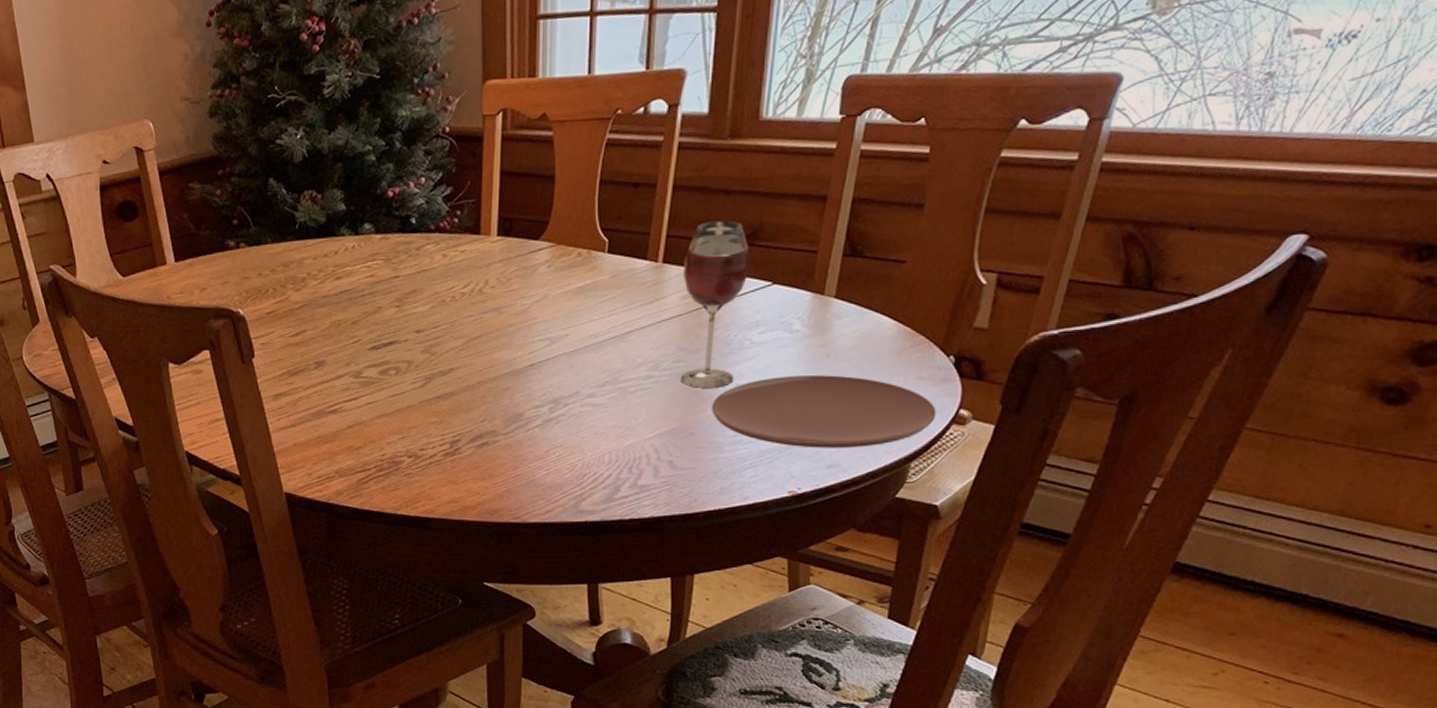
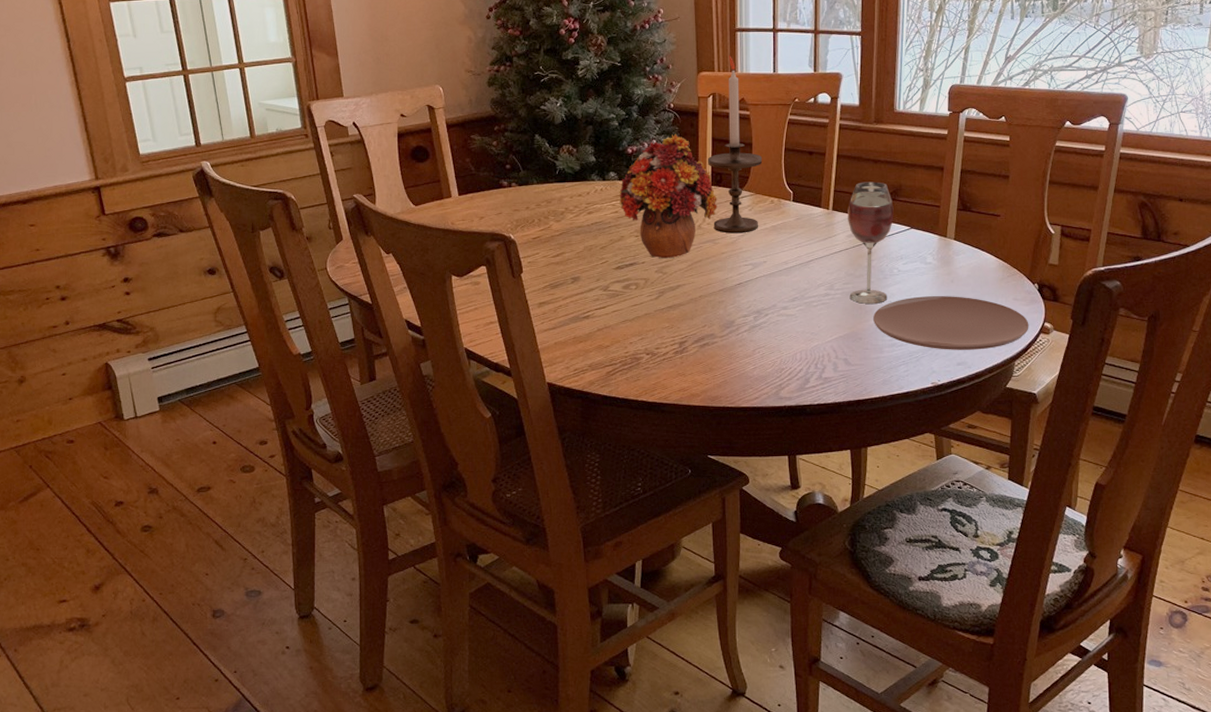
flower arrangement: none [374,168,505,335] -> present [618,134,717,259]
candlestick: none [494,53,569,299] -> present [708,54,763,234]

